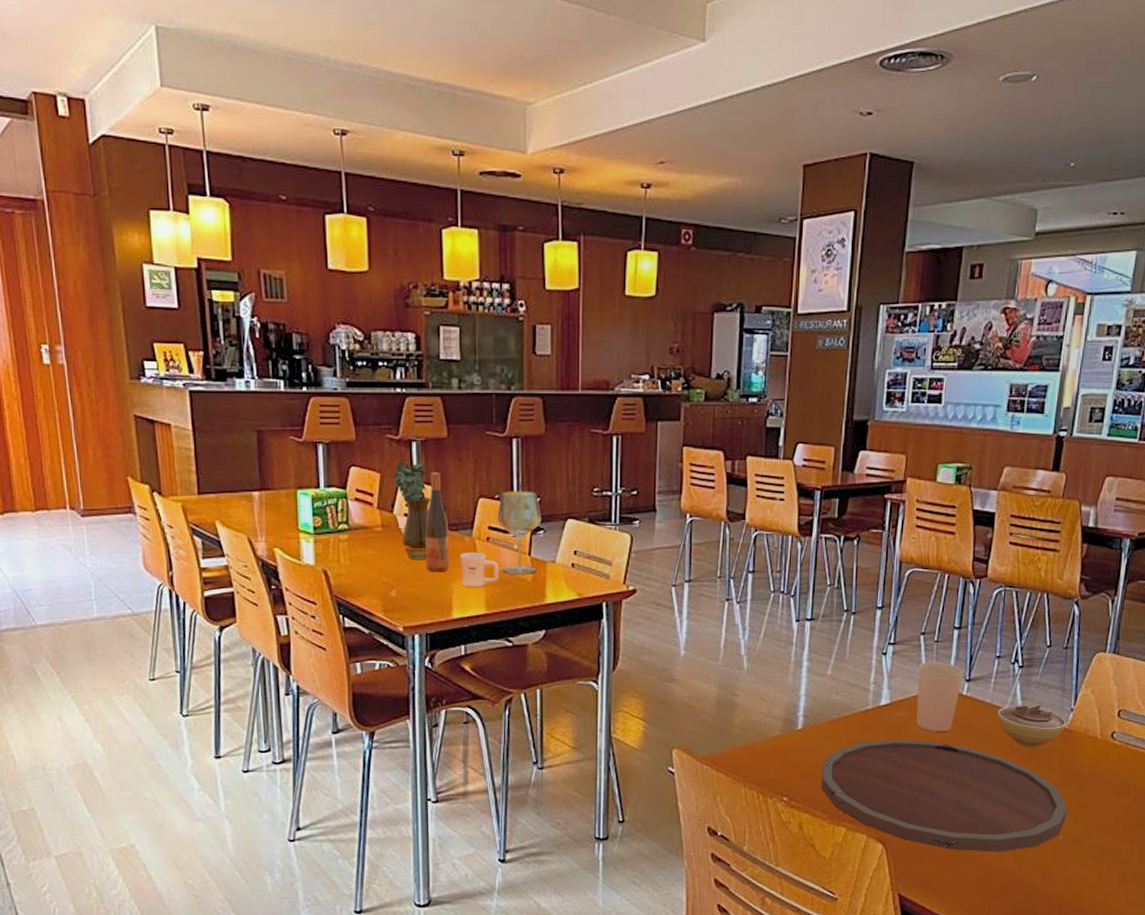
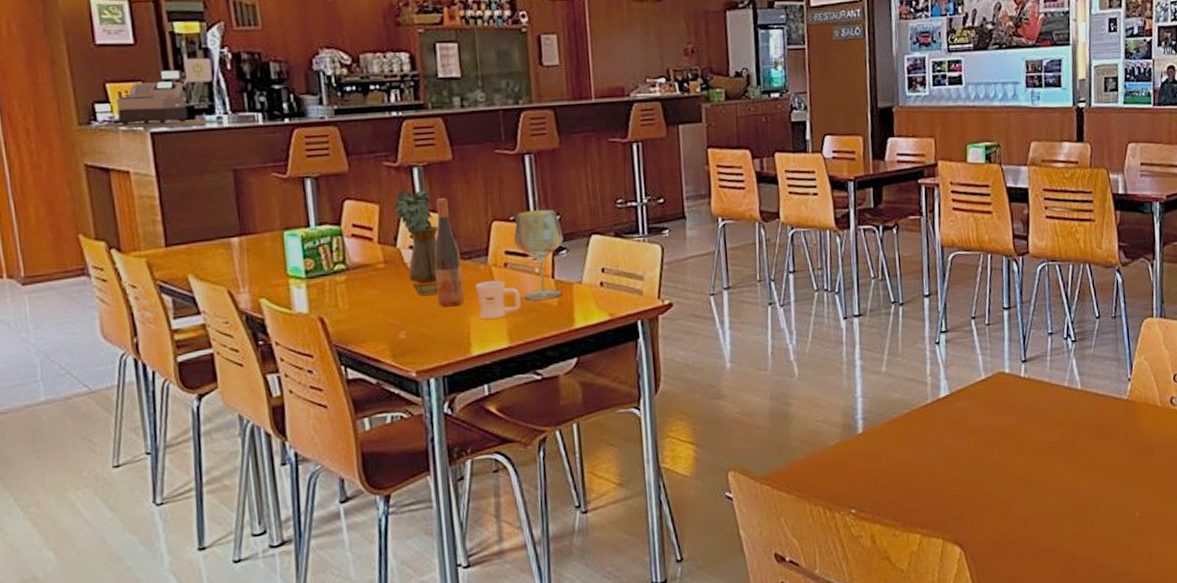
cash register: none [137,324,249,387] -> present [87,58,222,129]
tray: present [821,739,1068,852] -> none [888,429,1140,543]
cup: present [916,662,963,733] -> none [974,345,1018,420]
sugar bowl: present [998,704,1067,747] -> none [1058,378,1126,424]

